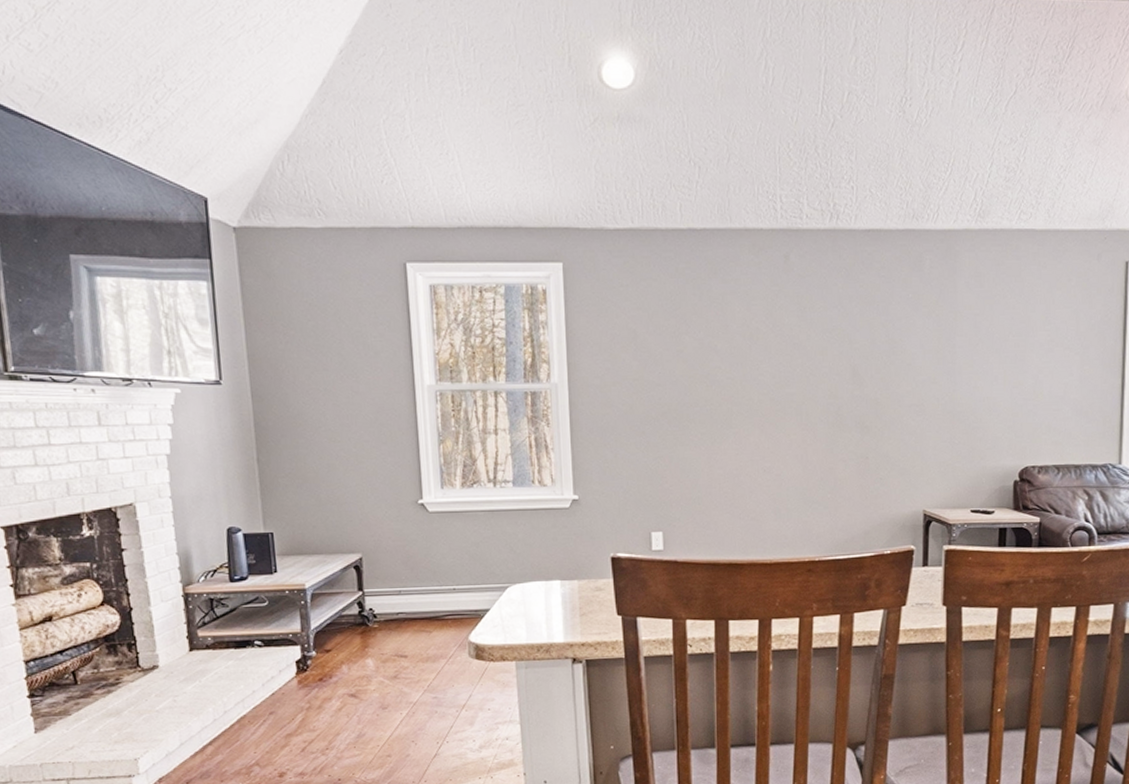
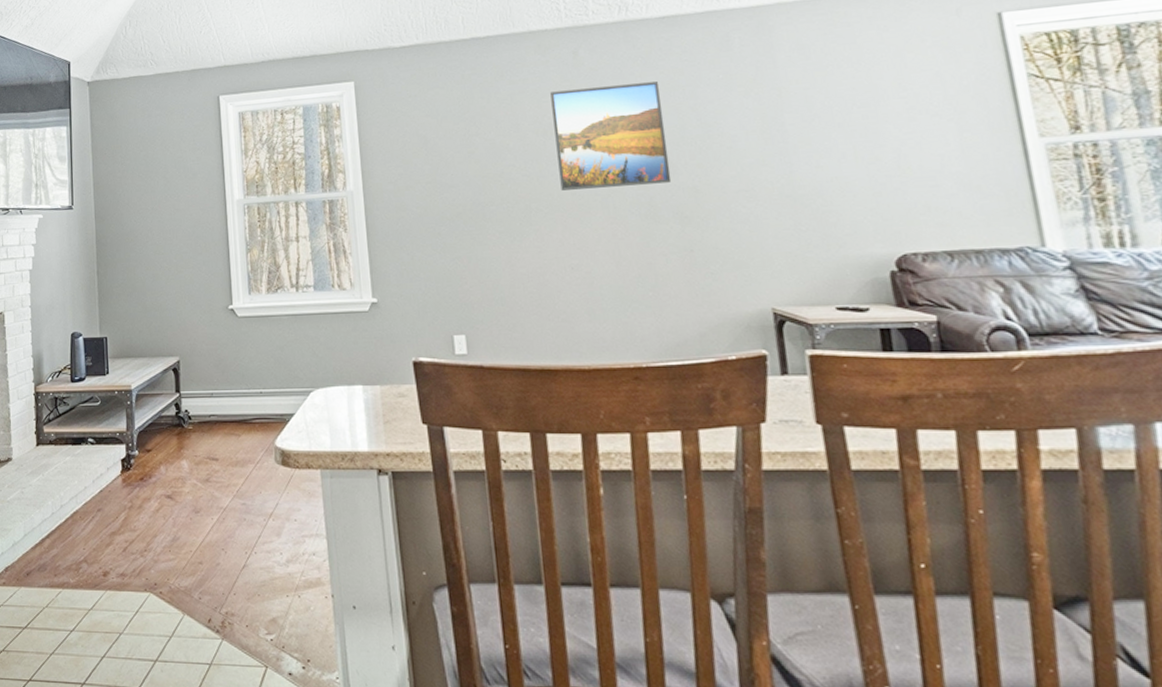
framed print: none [760,295,858,396] -> present [550,81,672,191]

